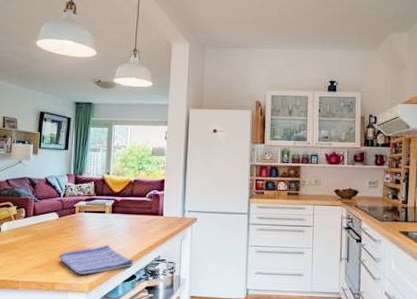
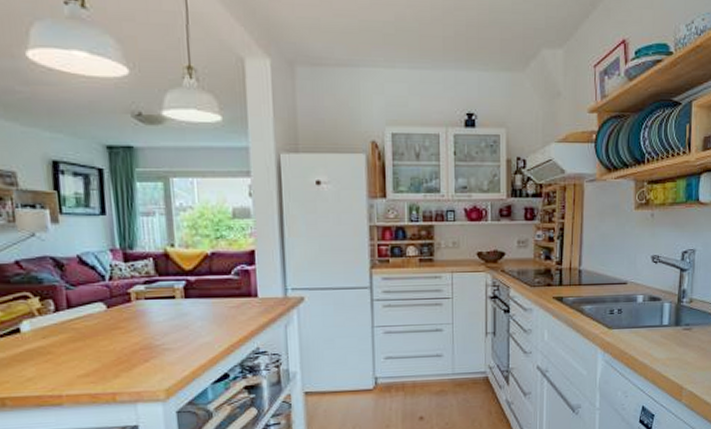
dish towel: present [59,245,134,275] -> none [116,339,224,380]

